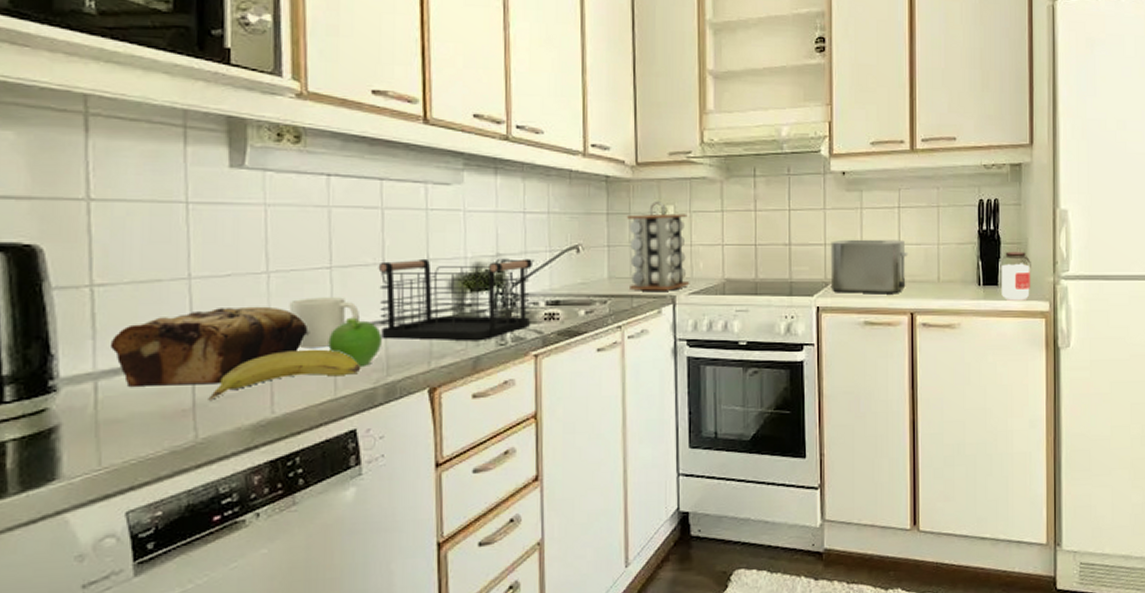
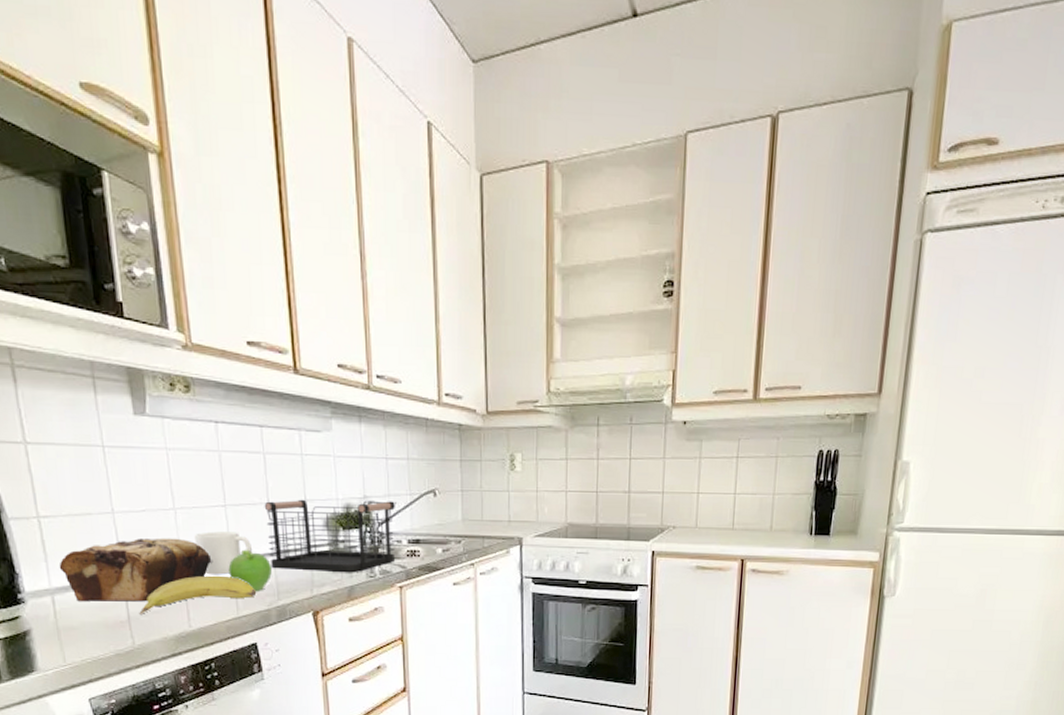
spice rack: present [627,201,690,291] -> none [479,449,536,533]
toaster: present [830,239,909,294] -> none [666,488,744,541]
jar: present [1000,252,1031,301] -> none [832,503,866,551]

